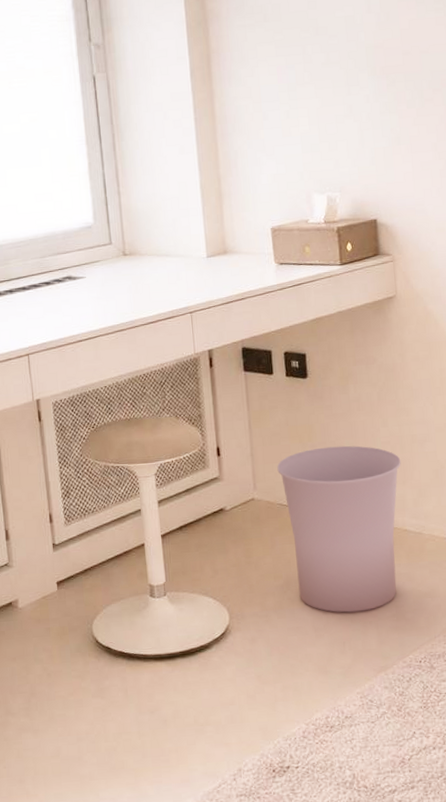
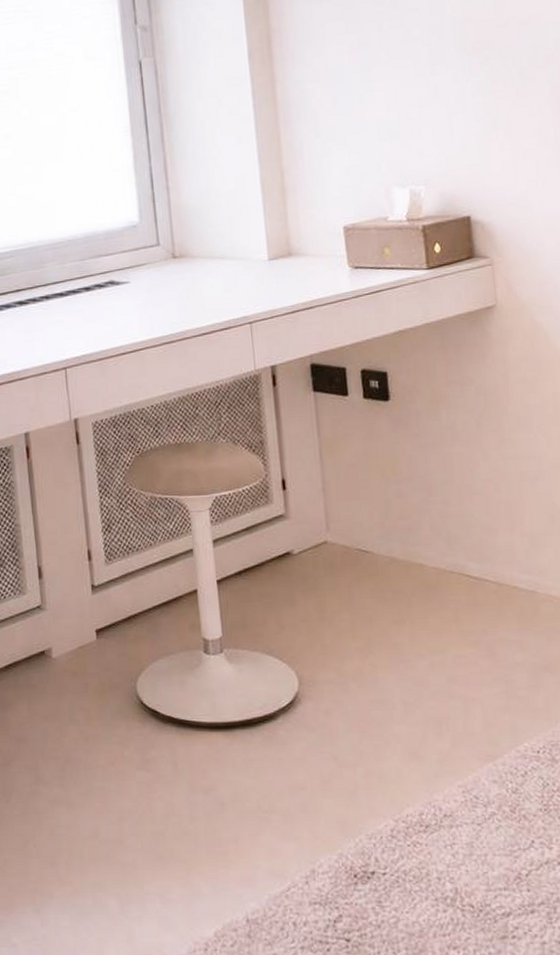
waste bin: present [277,445,401,613] -> none [354,482,508,685]

